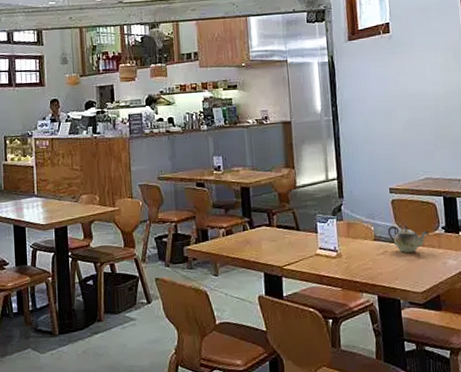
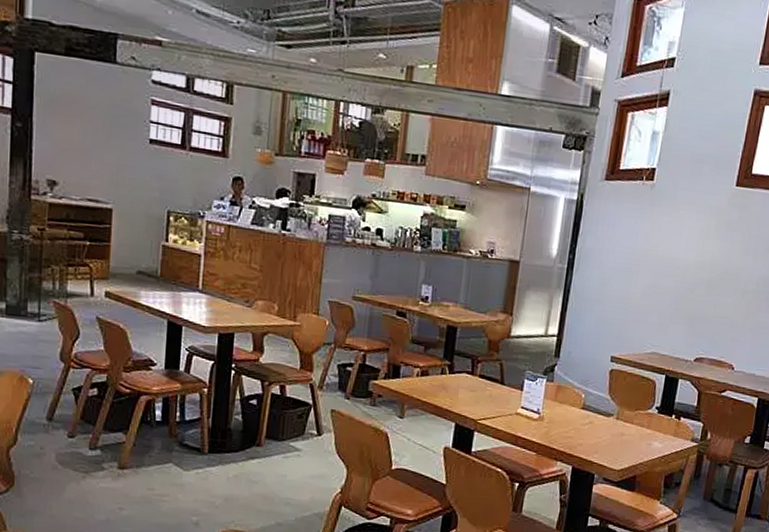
teapot: present [387,225,430,254] -> none [598,397,642,429]

